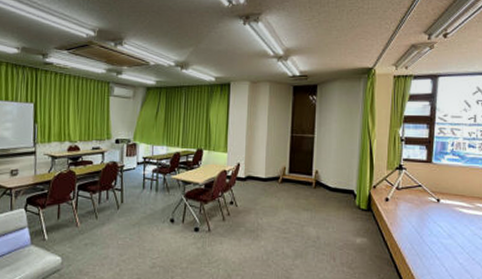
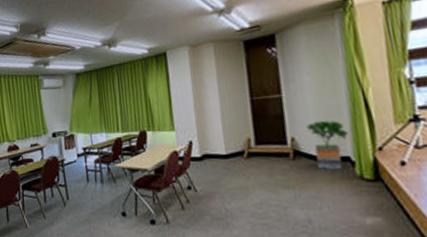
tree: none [328,160,356,200] -> present [306,120,349,170]

